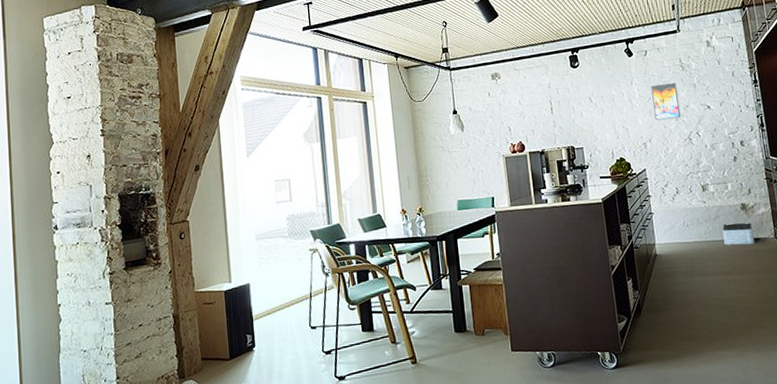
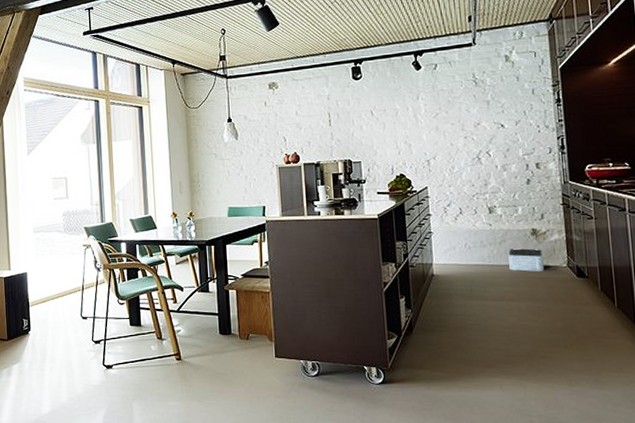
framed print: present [651,83,681,121] -> none [439,99,471,138]

